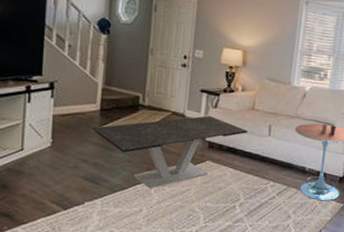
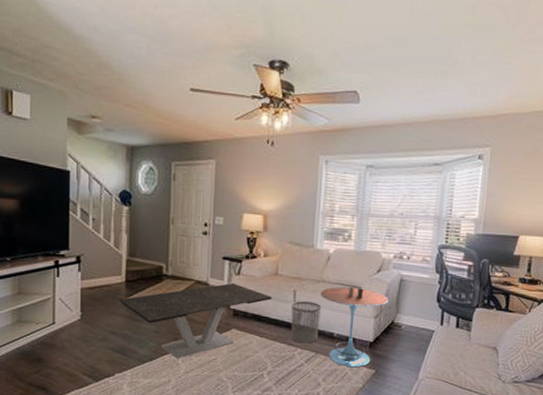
waste bin: none [264,135,295,177] -> present [291,301,321,344]

